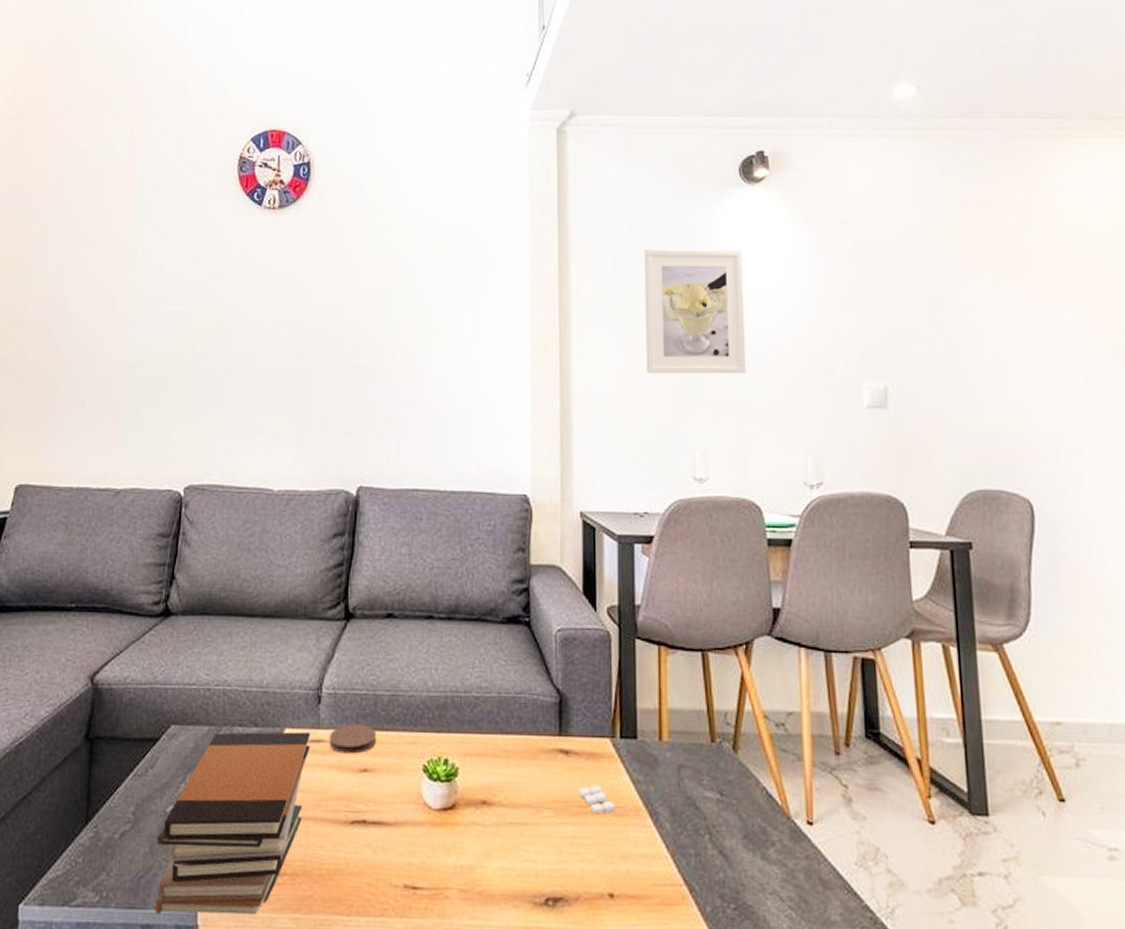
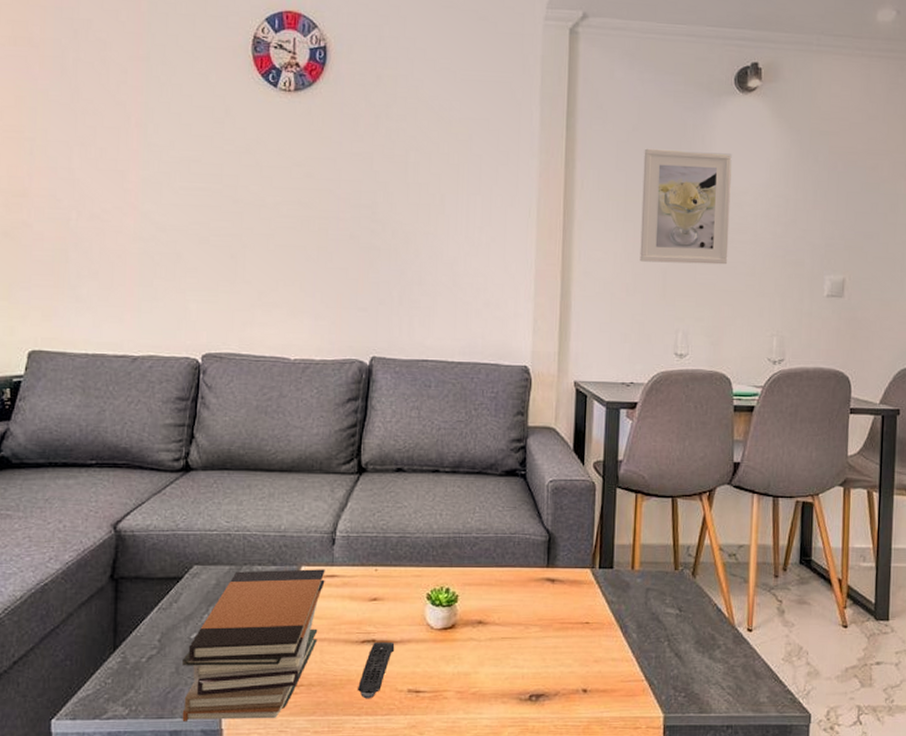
coaster: present [329,724,377,754] -> none [342,562,386,586]
remote control: none [347,823,388,895] -> present [358,641,395,699]
candle: present [578,785,633,814] -> none [561,606,607,629]

